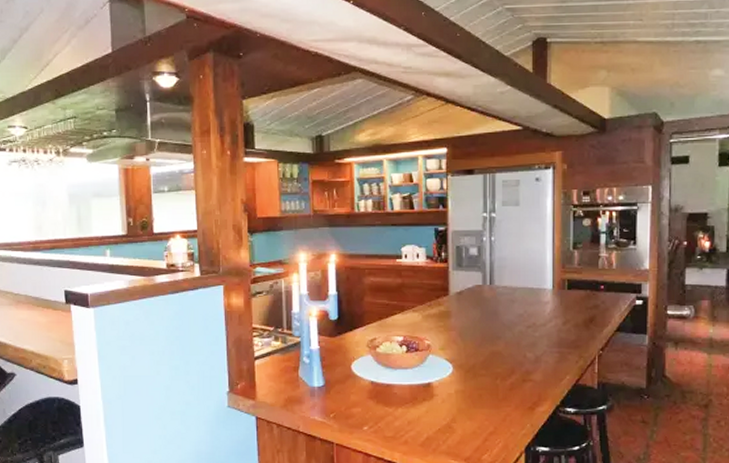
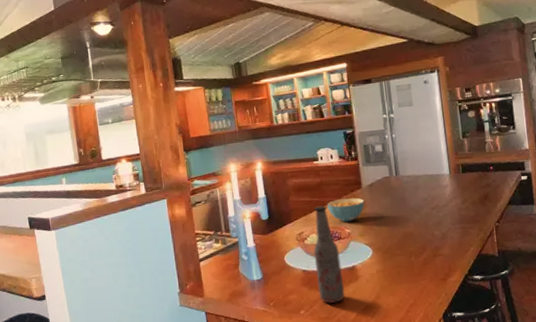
bottle: none [385,311,416,423] -> present [313,205,345,304]
cereal bowl: none [406,306,450,333] -> present [326,198,365,223]

